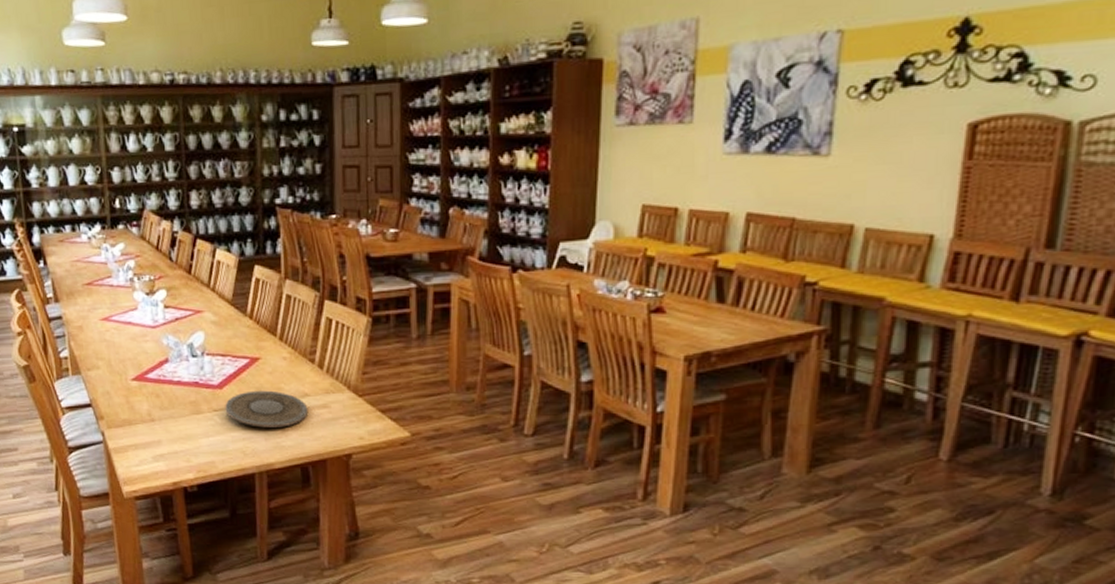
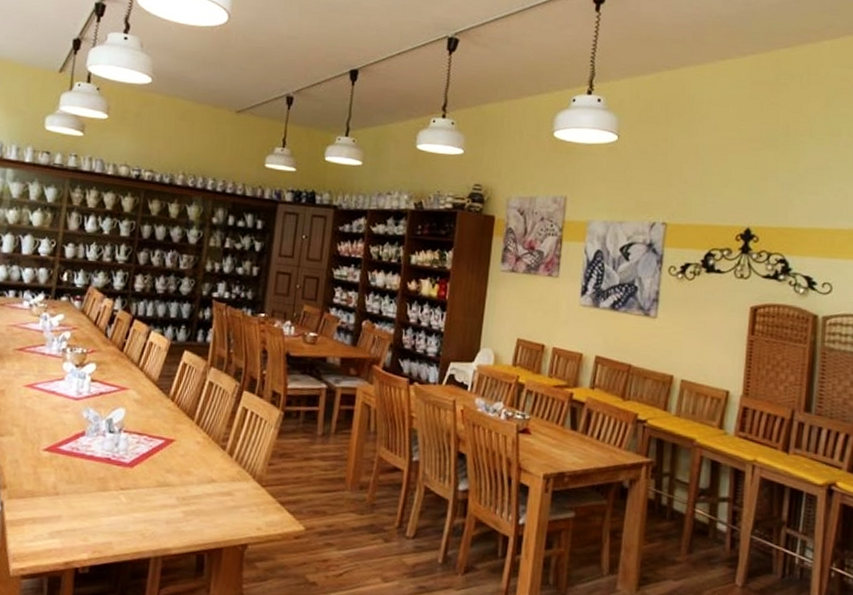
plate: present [225,390,308,428] -> none [132,472,213,512]

